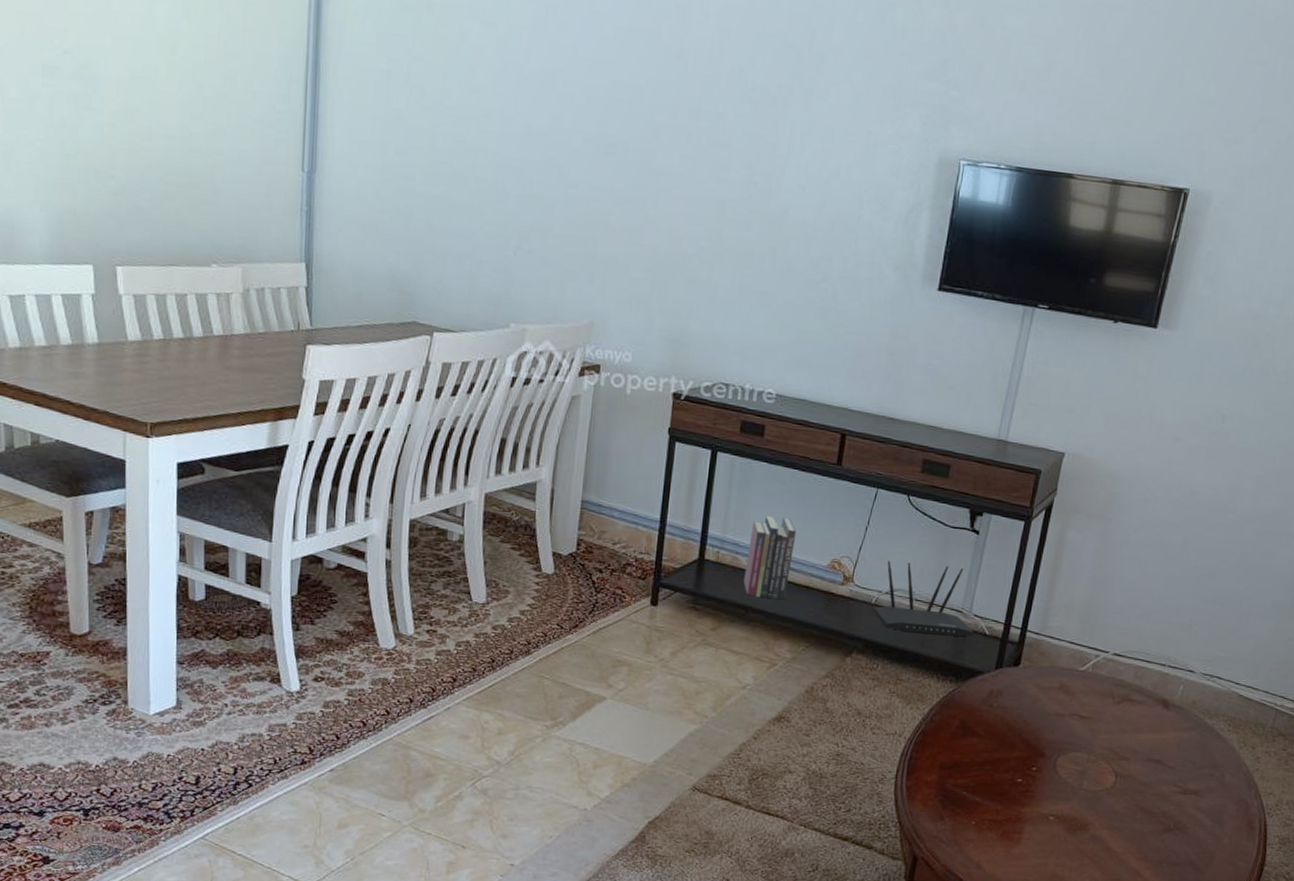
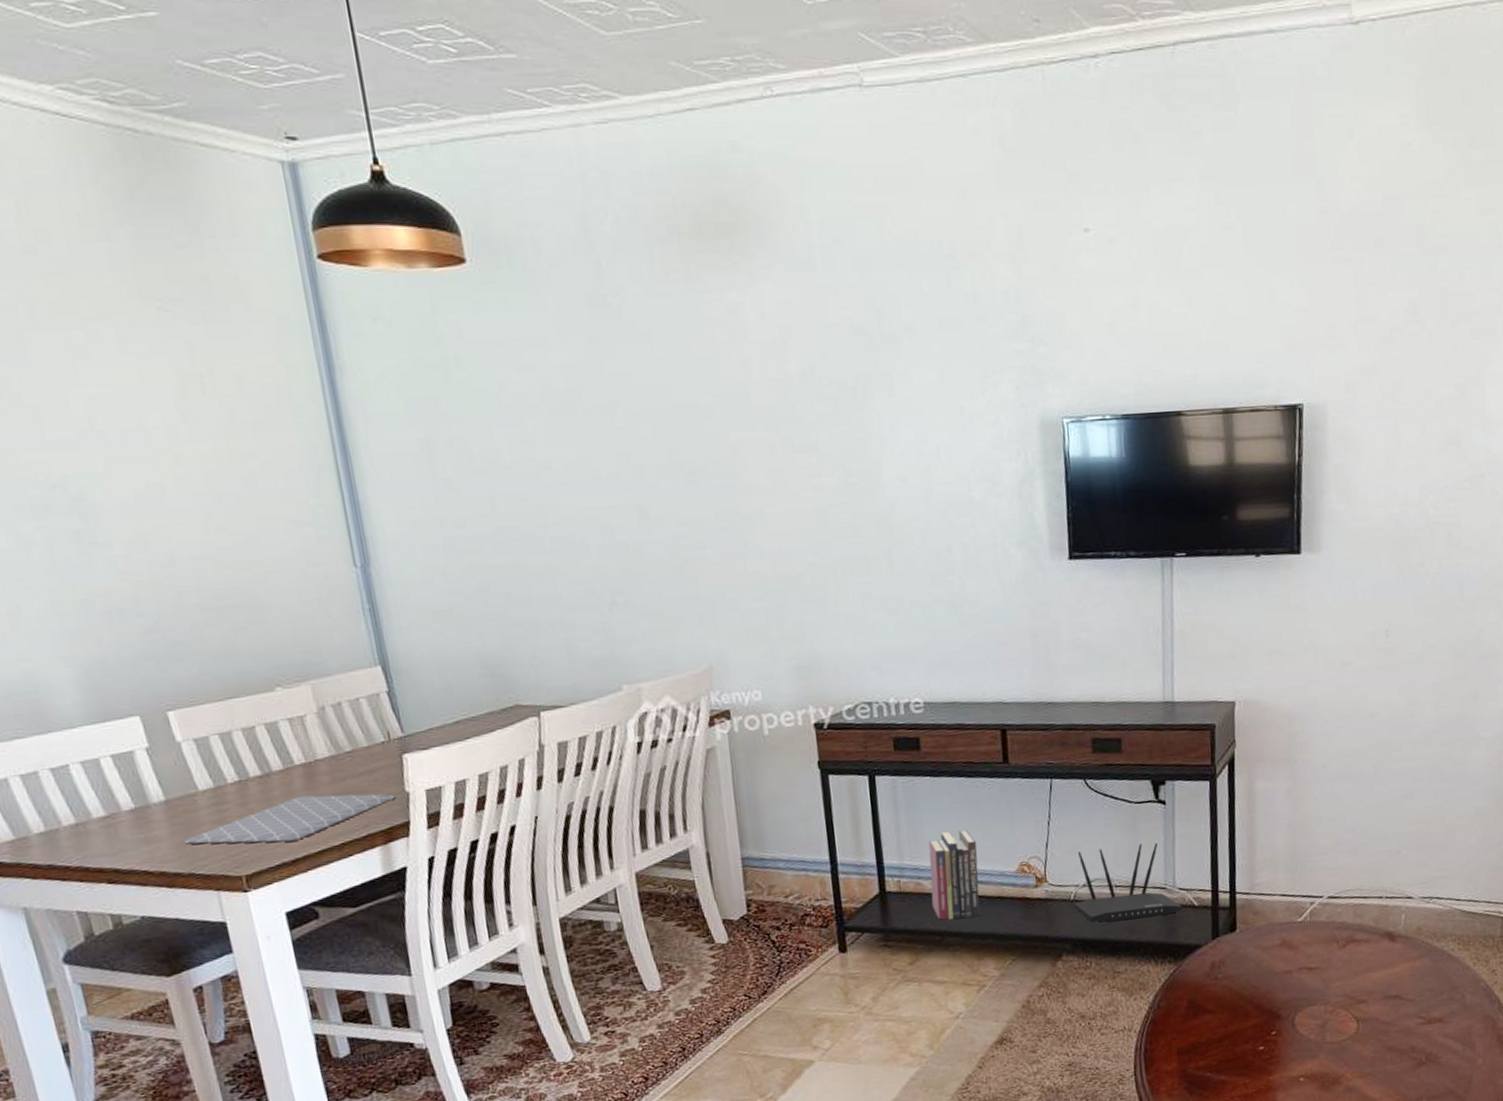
placemat: none [107,363,293,402] -> present [185,793,396,845]

